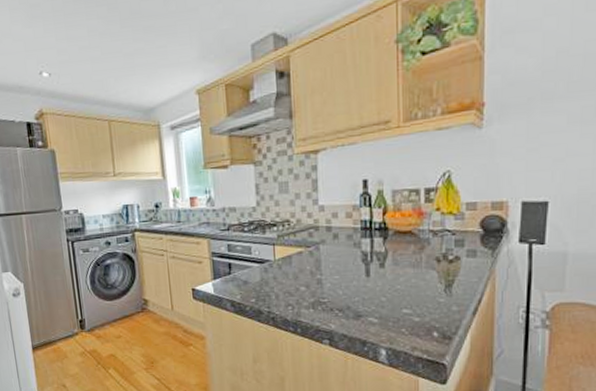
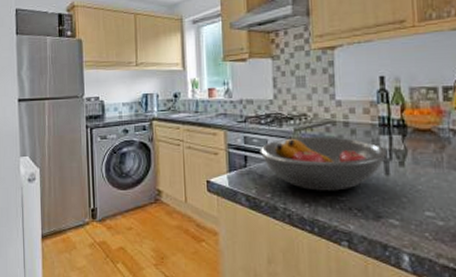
fruit bowl: none [243,242,369,294] -> present [260,137,387,191]

